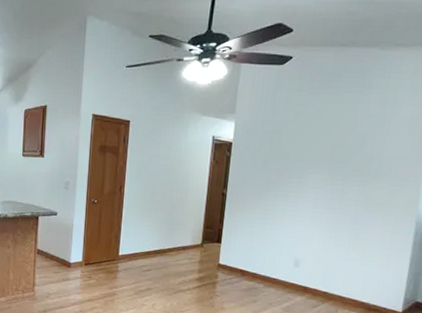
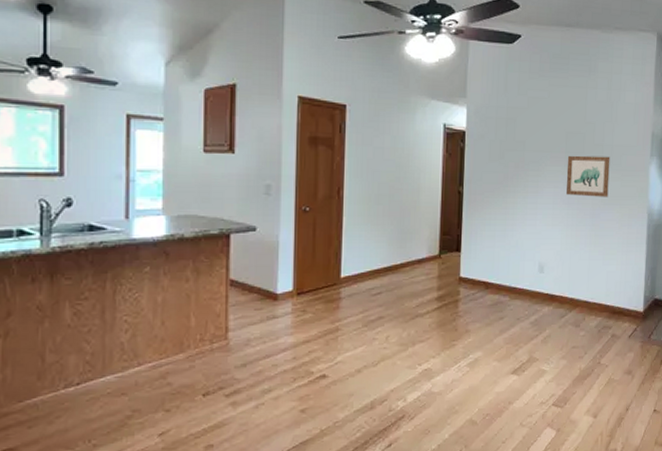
wall art: none [328,165,379,205] -> present [566,155,610,197]

